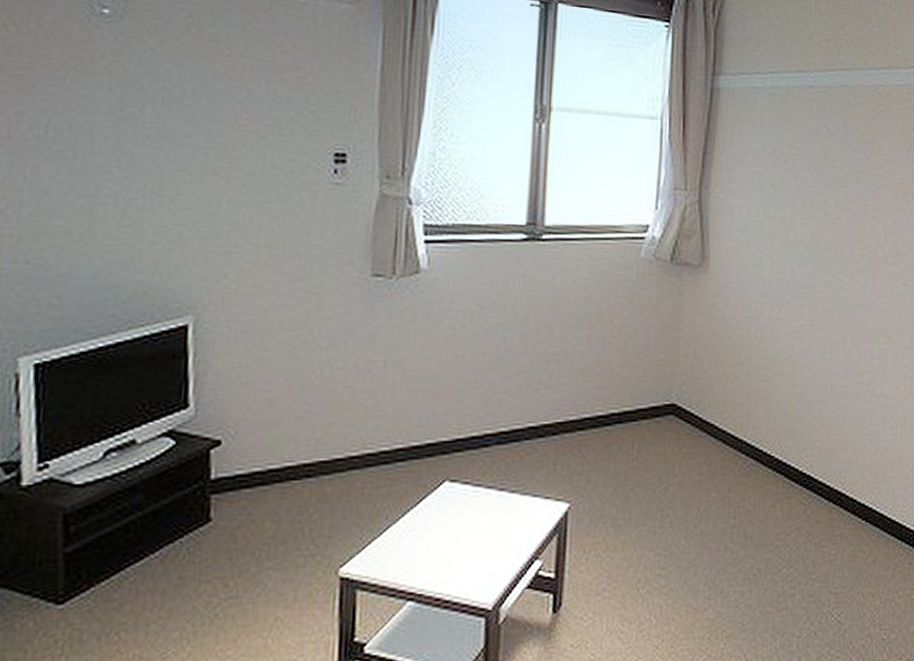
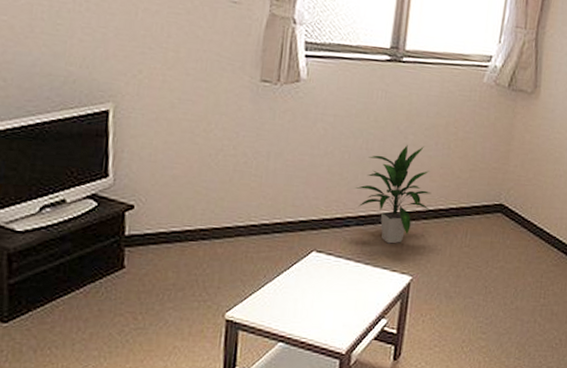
indoor plant: none [493,340,587,464] -> present [355,145,432,244]

